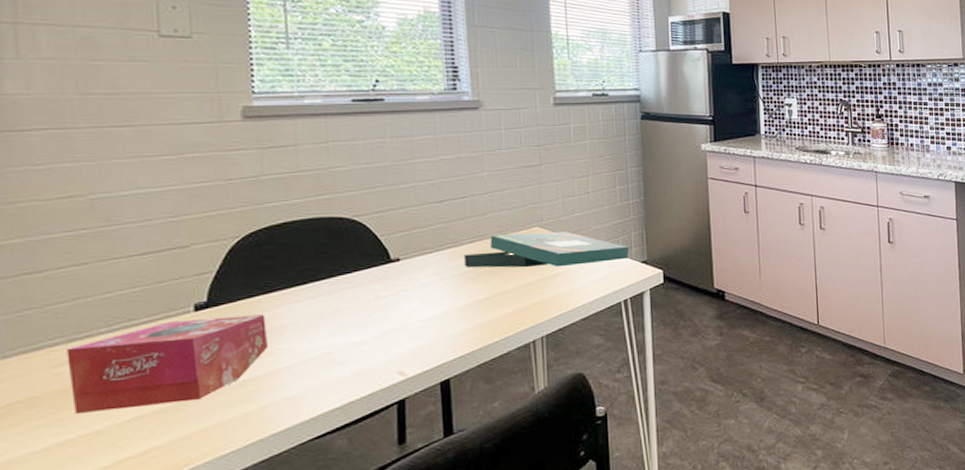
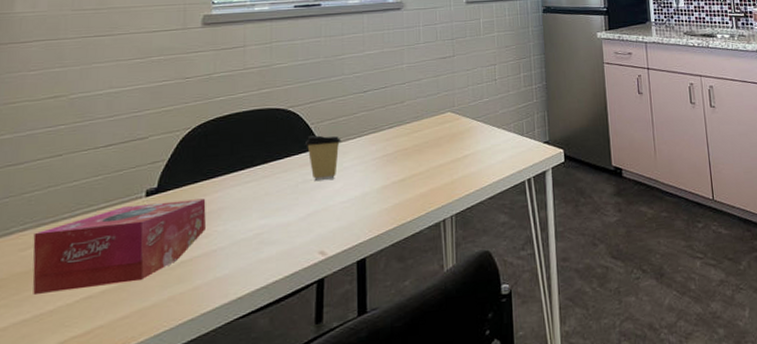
coffee cup: none [374,248,417,299] -> present [304,135,341,182]
board game: present [464,231,630,268] -> none [383,116,533,152]

